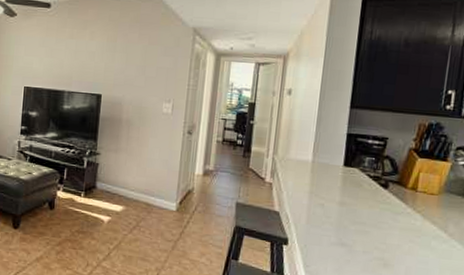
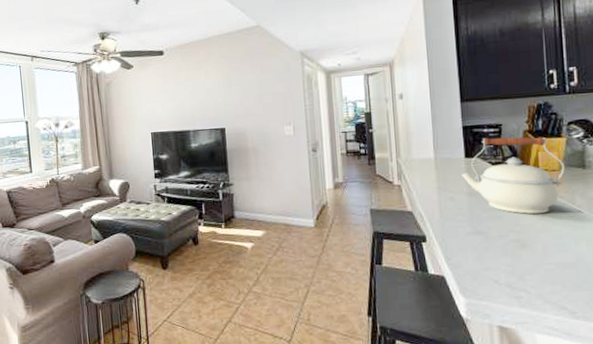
kettle: none [336,148,445,236] -> present [461,136,565,215]

